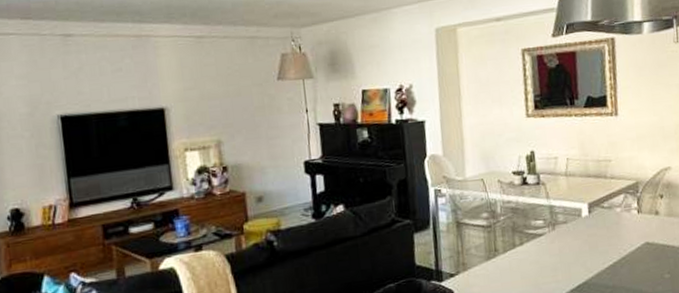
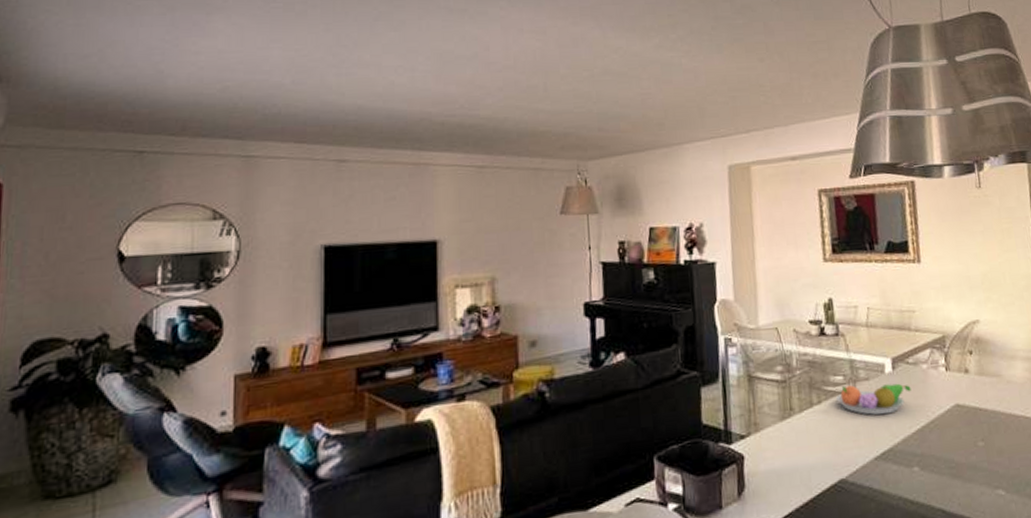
fruit bowl: none [537,225,606,254] -> present [836,383,911,415]

